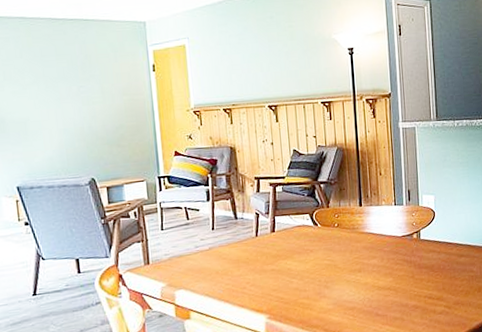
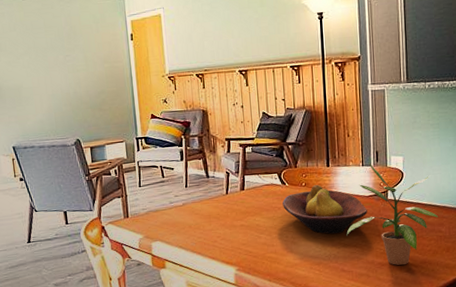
fruit bowl: none [315,224,401,277] -> present [282,184,367,234]
potted plant: none [380,201,470,308] -> present [346,162,439,265]

